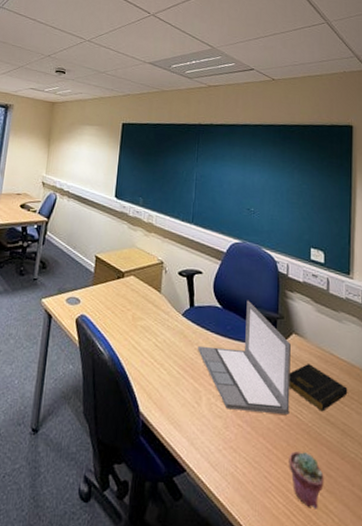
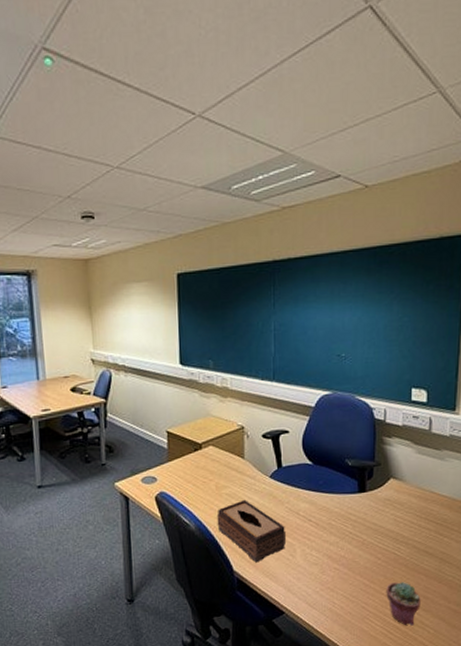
tissue box: none [129,334,193,406] -> present [217,499,285,563]
laptop: present [198,300,291,415] -> none [289,452,388,556]
book: present [289,364,348,412] -> none [386,505,448,546]

